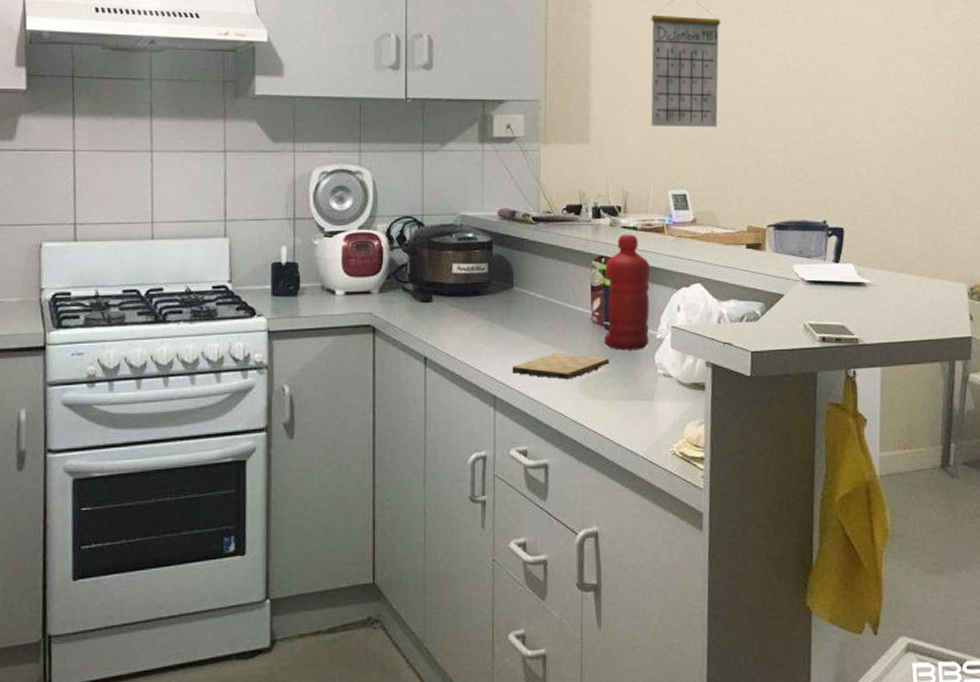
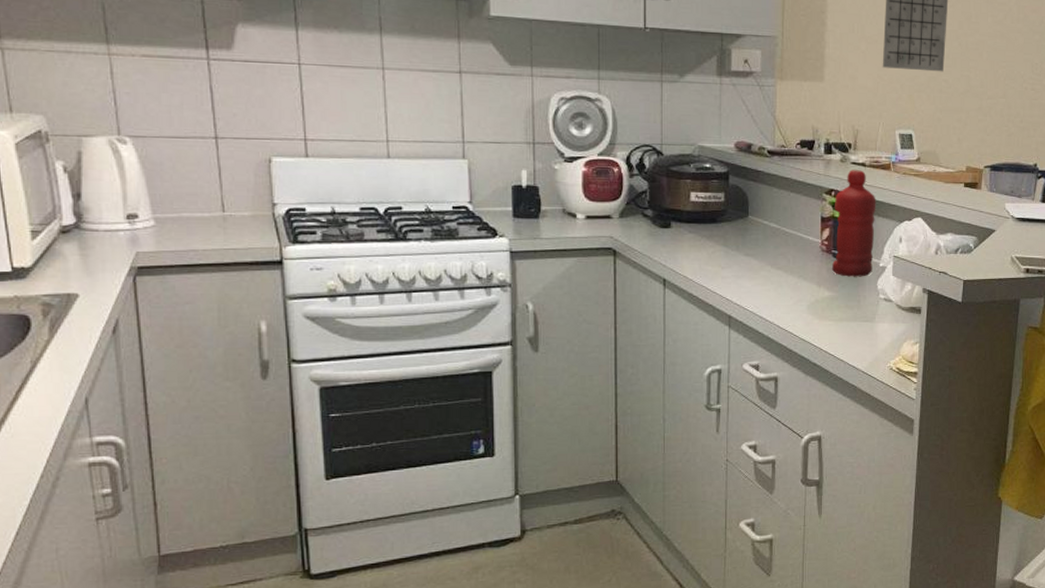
cutting board: present [512,353,609,380] -> none [746,278,836,302]

